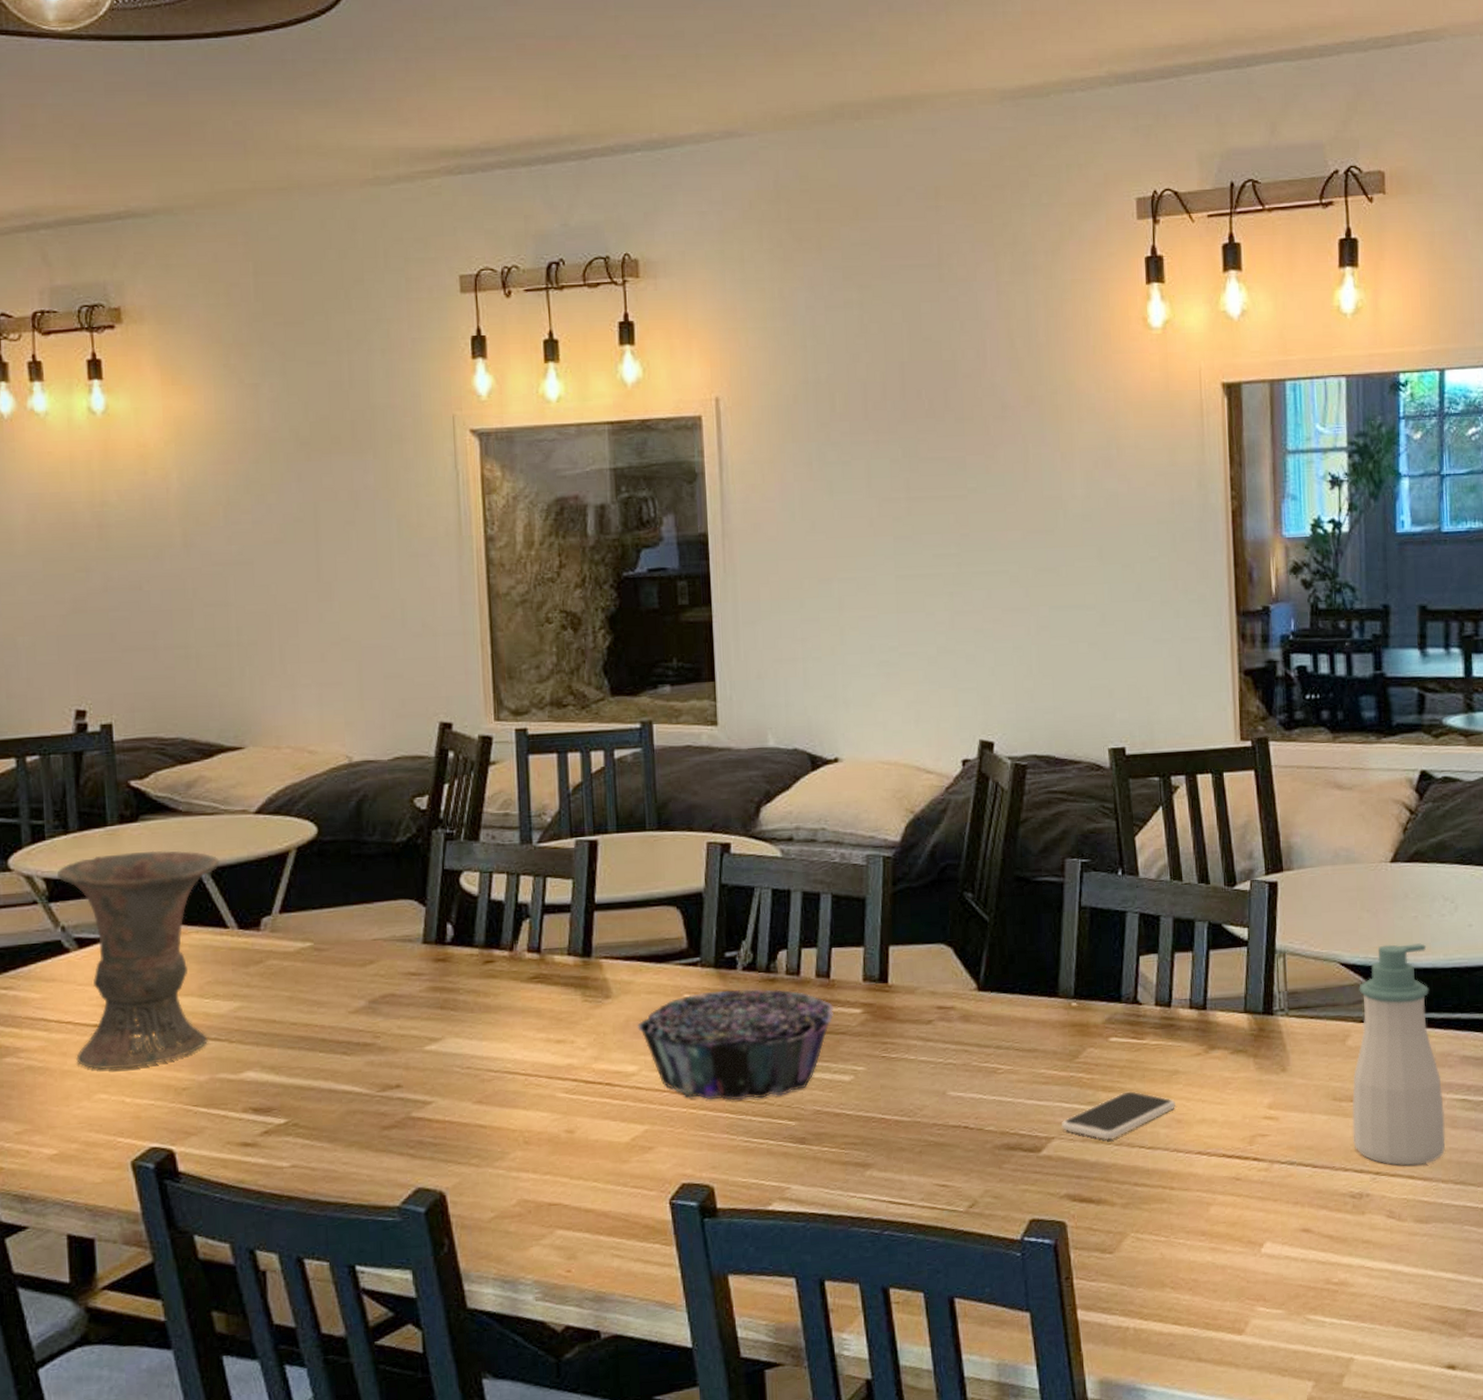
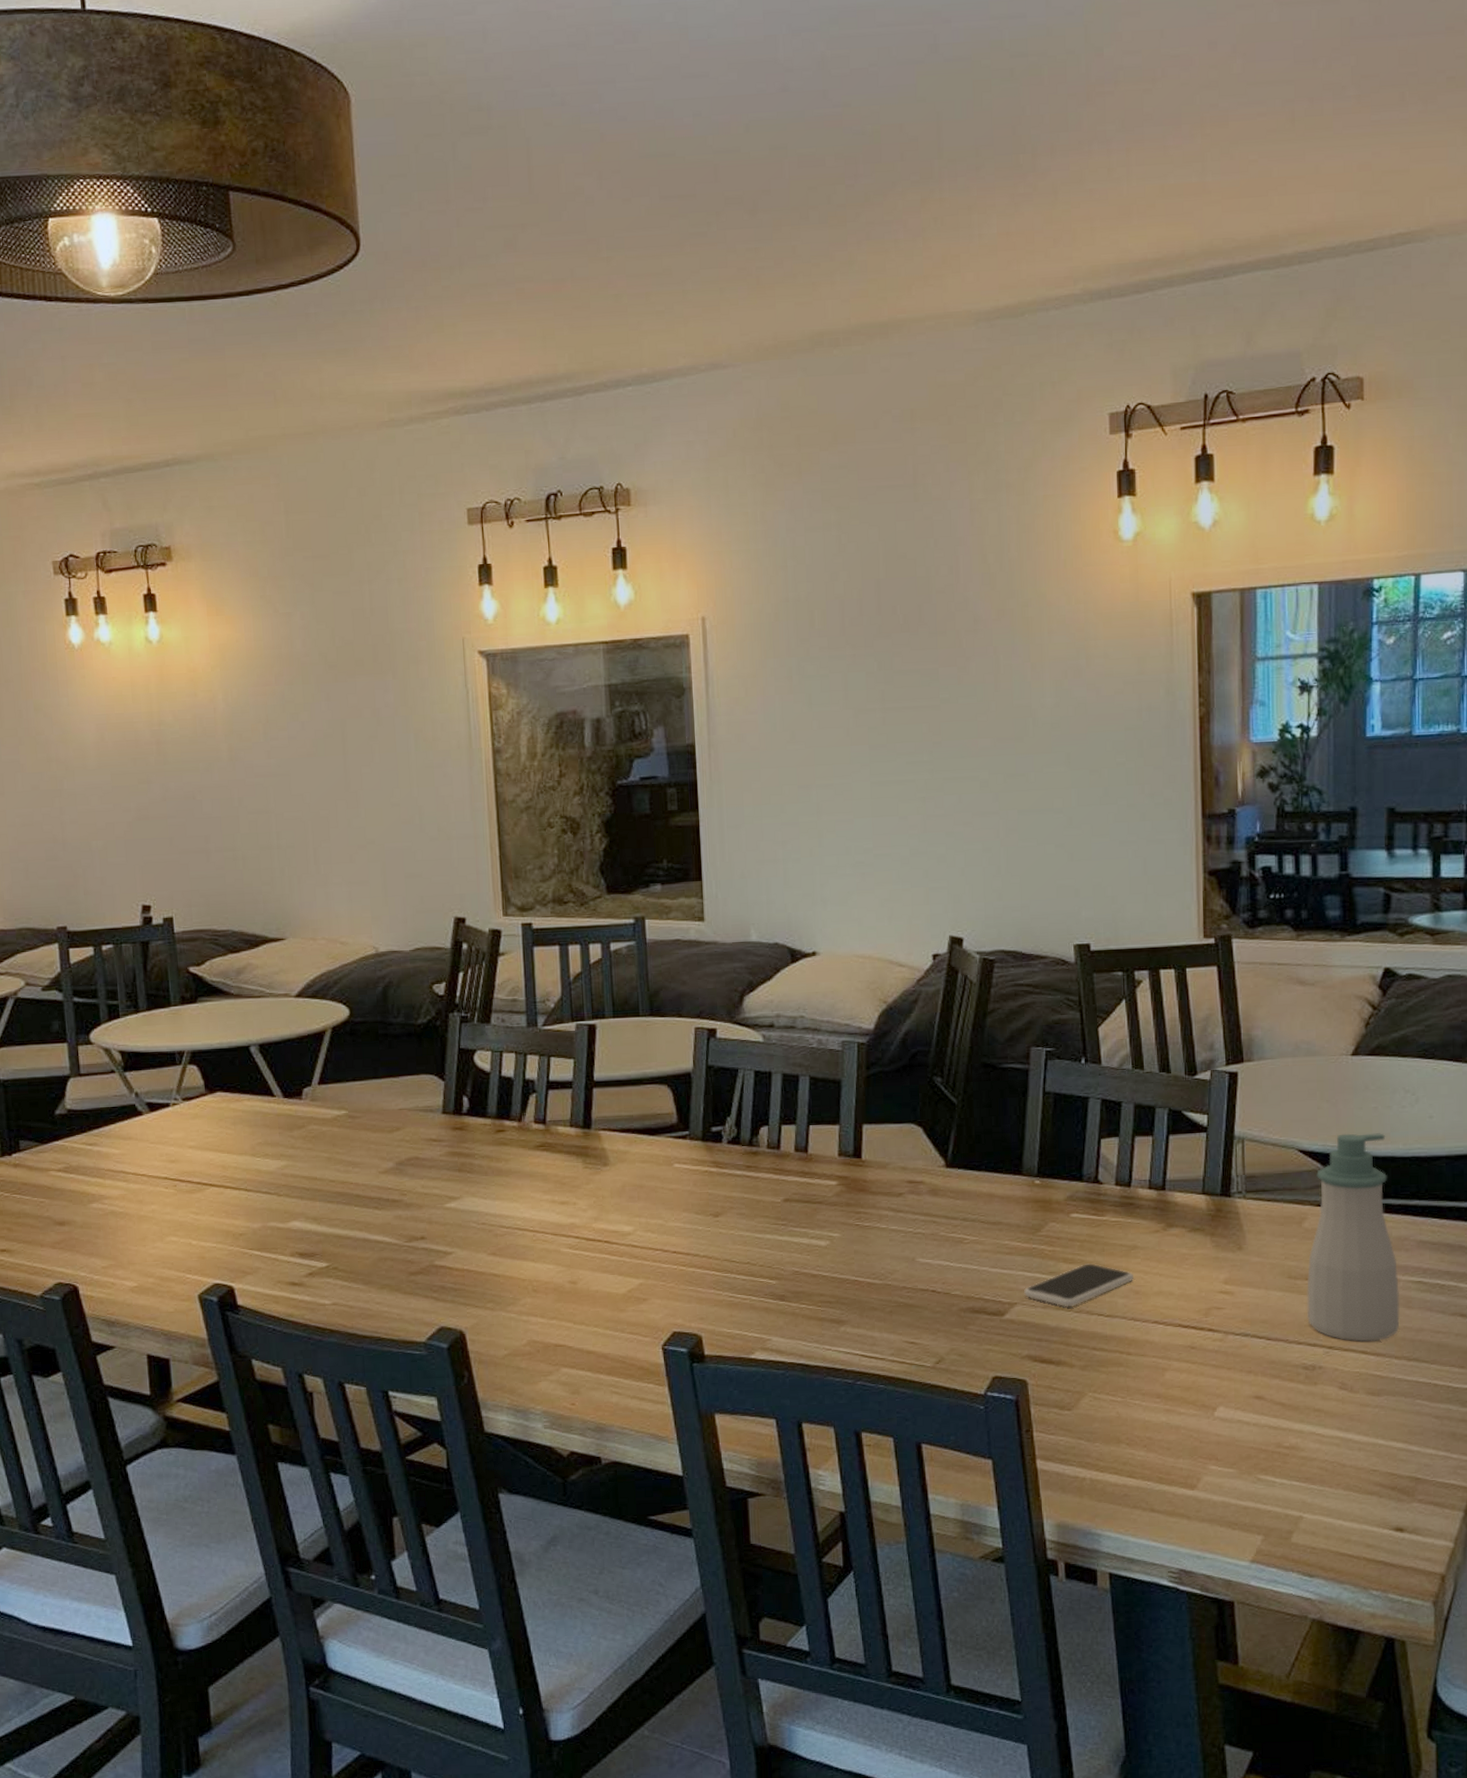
vase: present [56,850,220,1070] -> none [130,1028,267,1216]
decorative bowl: present [637,988,834,1101] -> none [633,1160,812,1260]

